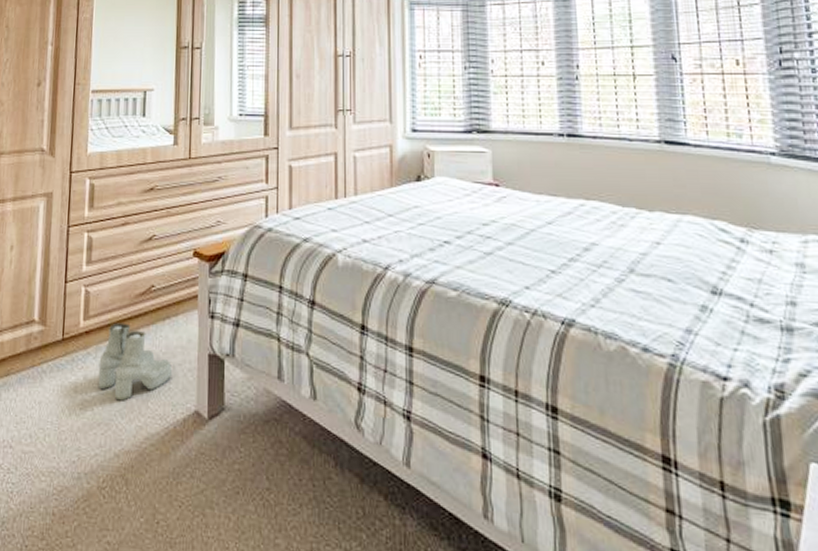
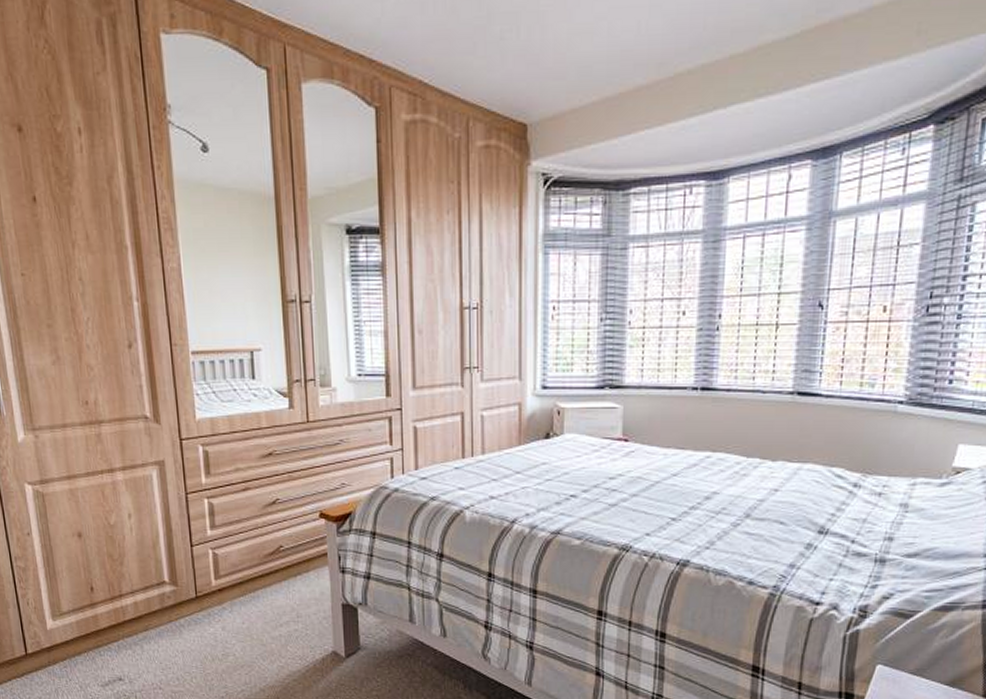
boots: present [98,322,173,401] -> none [235,580,308,647]

